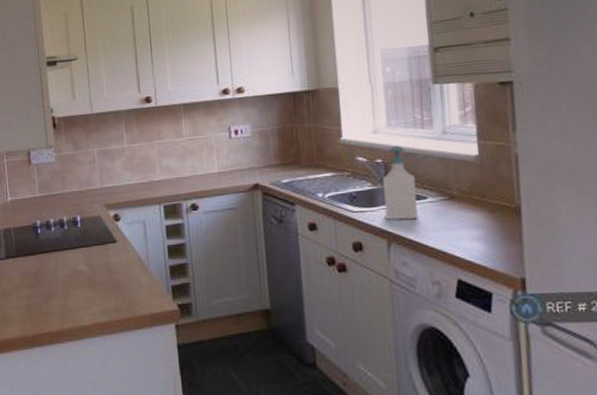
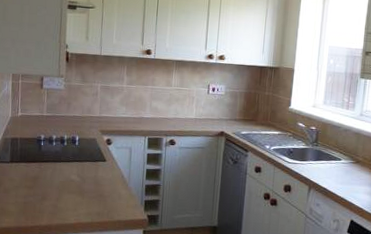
soap bottle: present [382,146,418,220] -> none [310,119,336,174]

